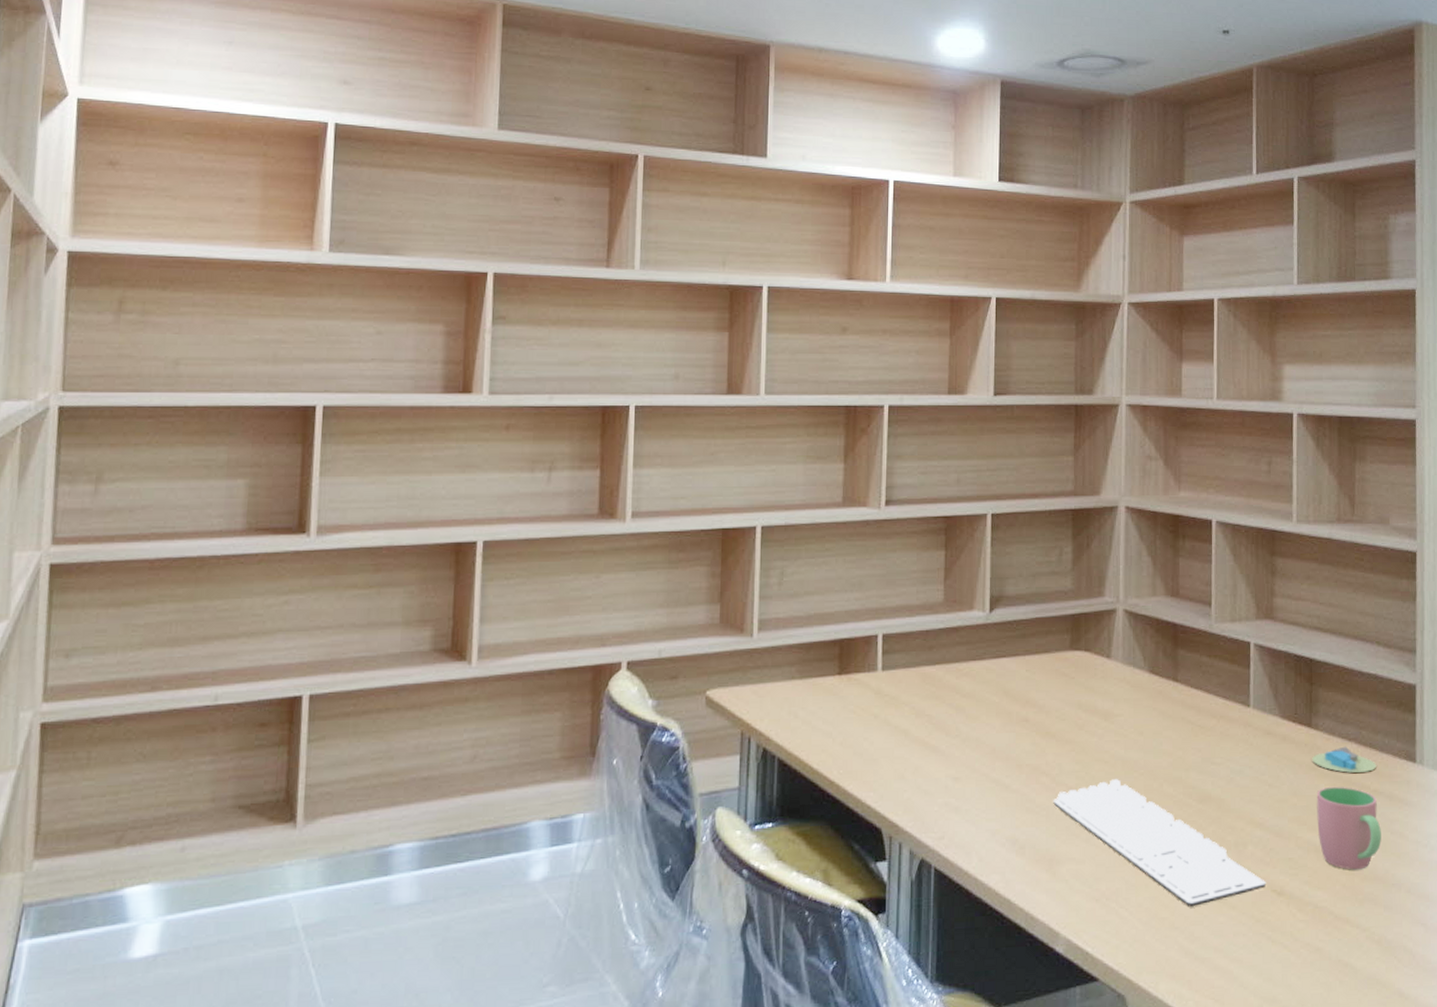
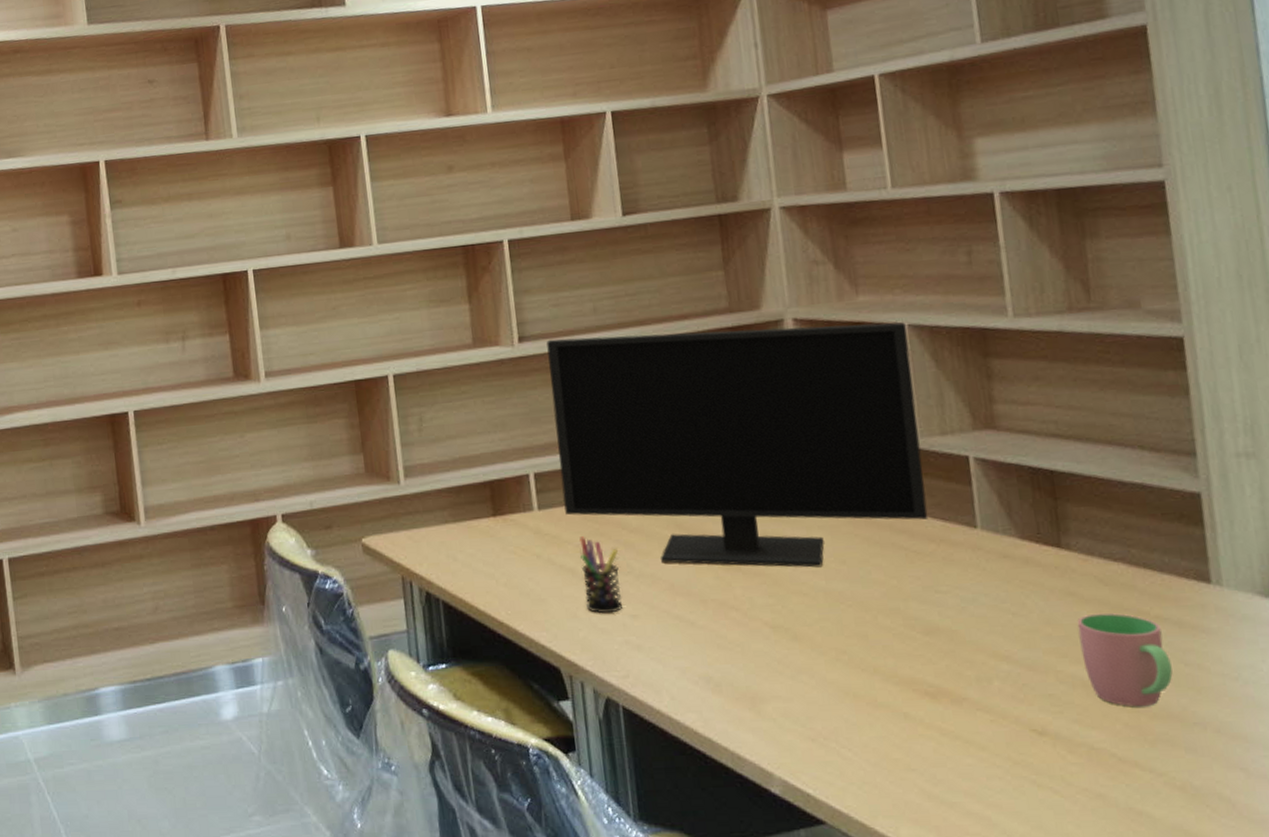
monitor: none [907,505,1215,737] -> present [546,322,929,568]
pen holder: none [914,699,949,776] -> present [579,536,622,614]
keyboard: present [1053,779,1267,906] -> none [747,612,1023,747]
architectural model: present [1312,746,1377,773] -> none [1066,567,1157,598]

